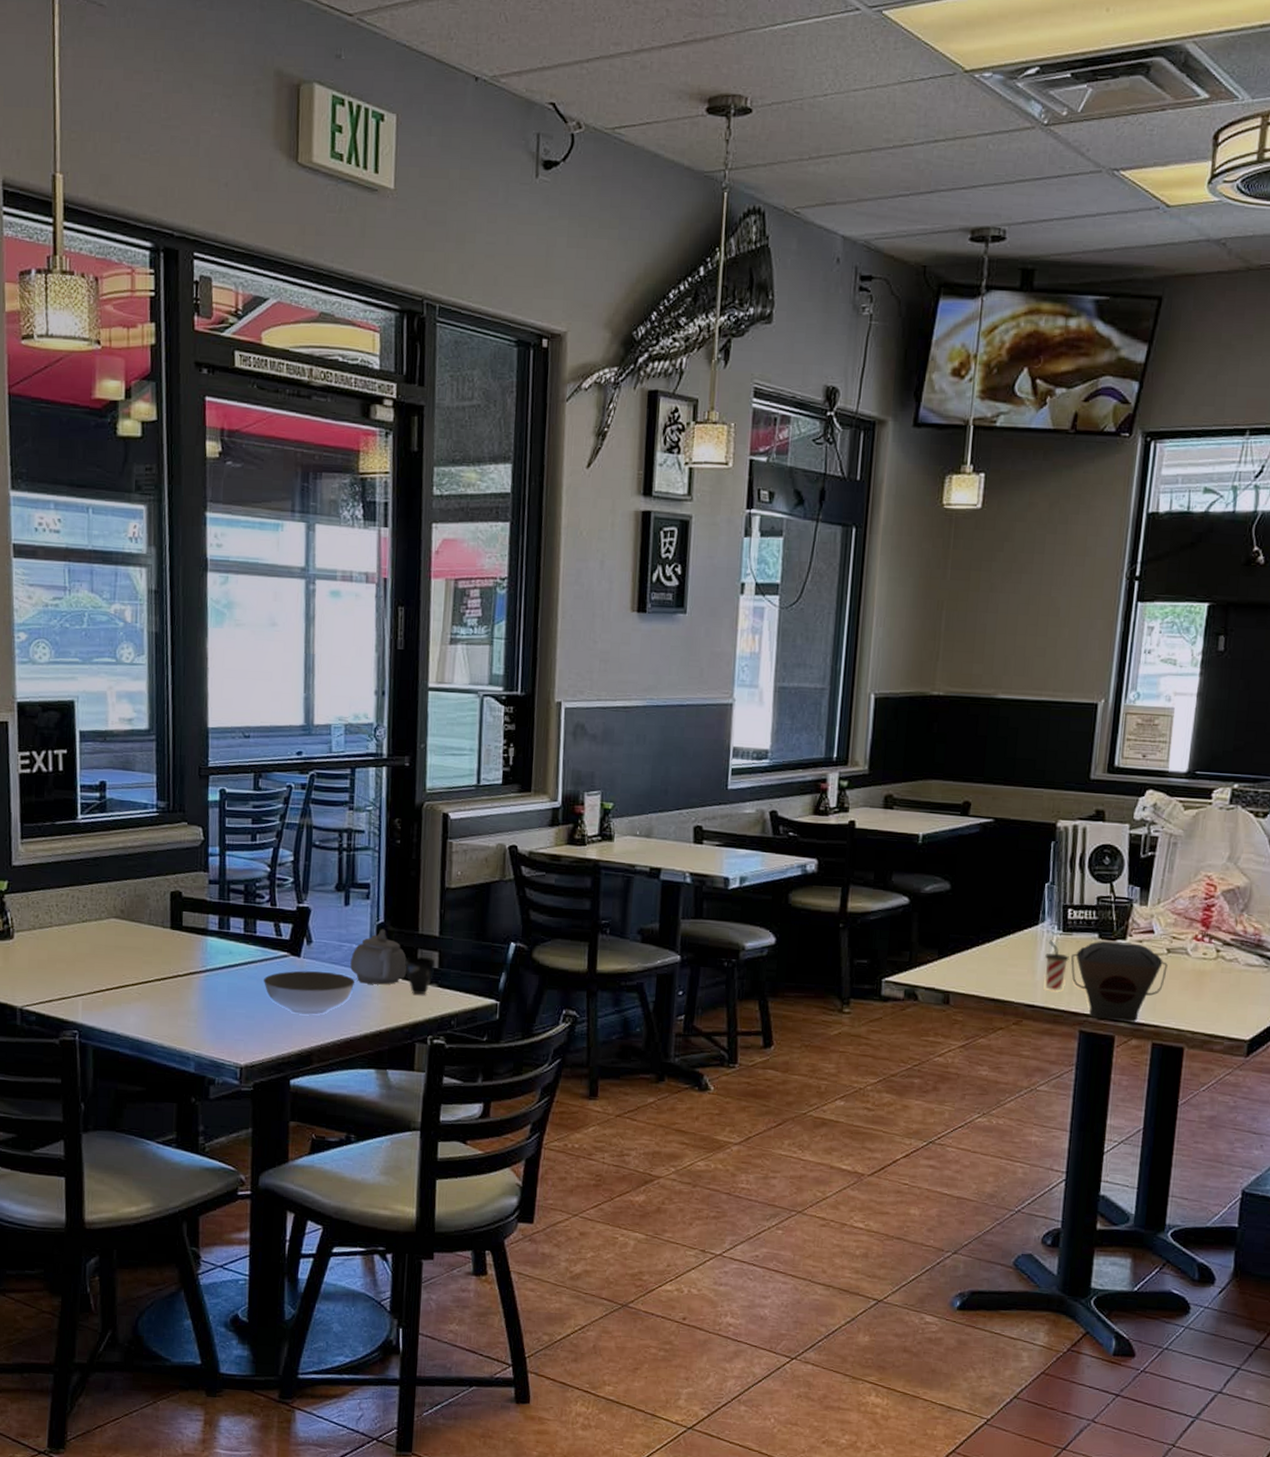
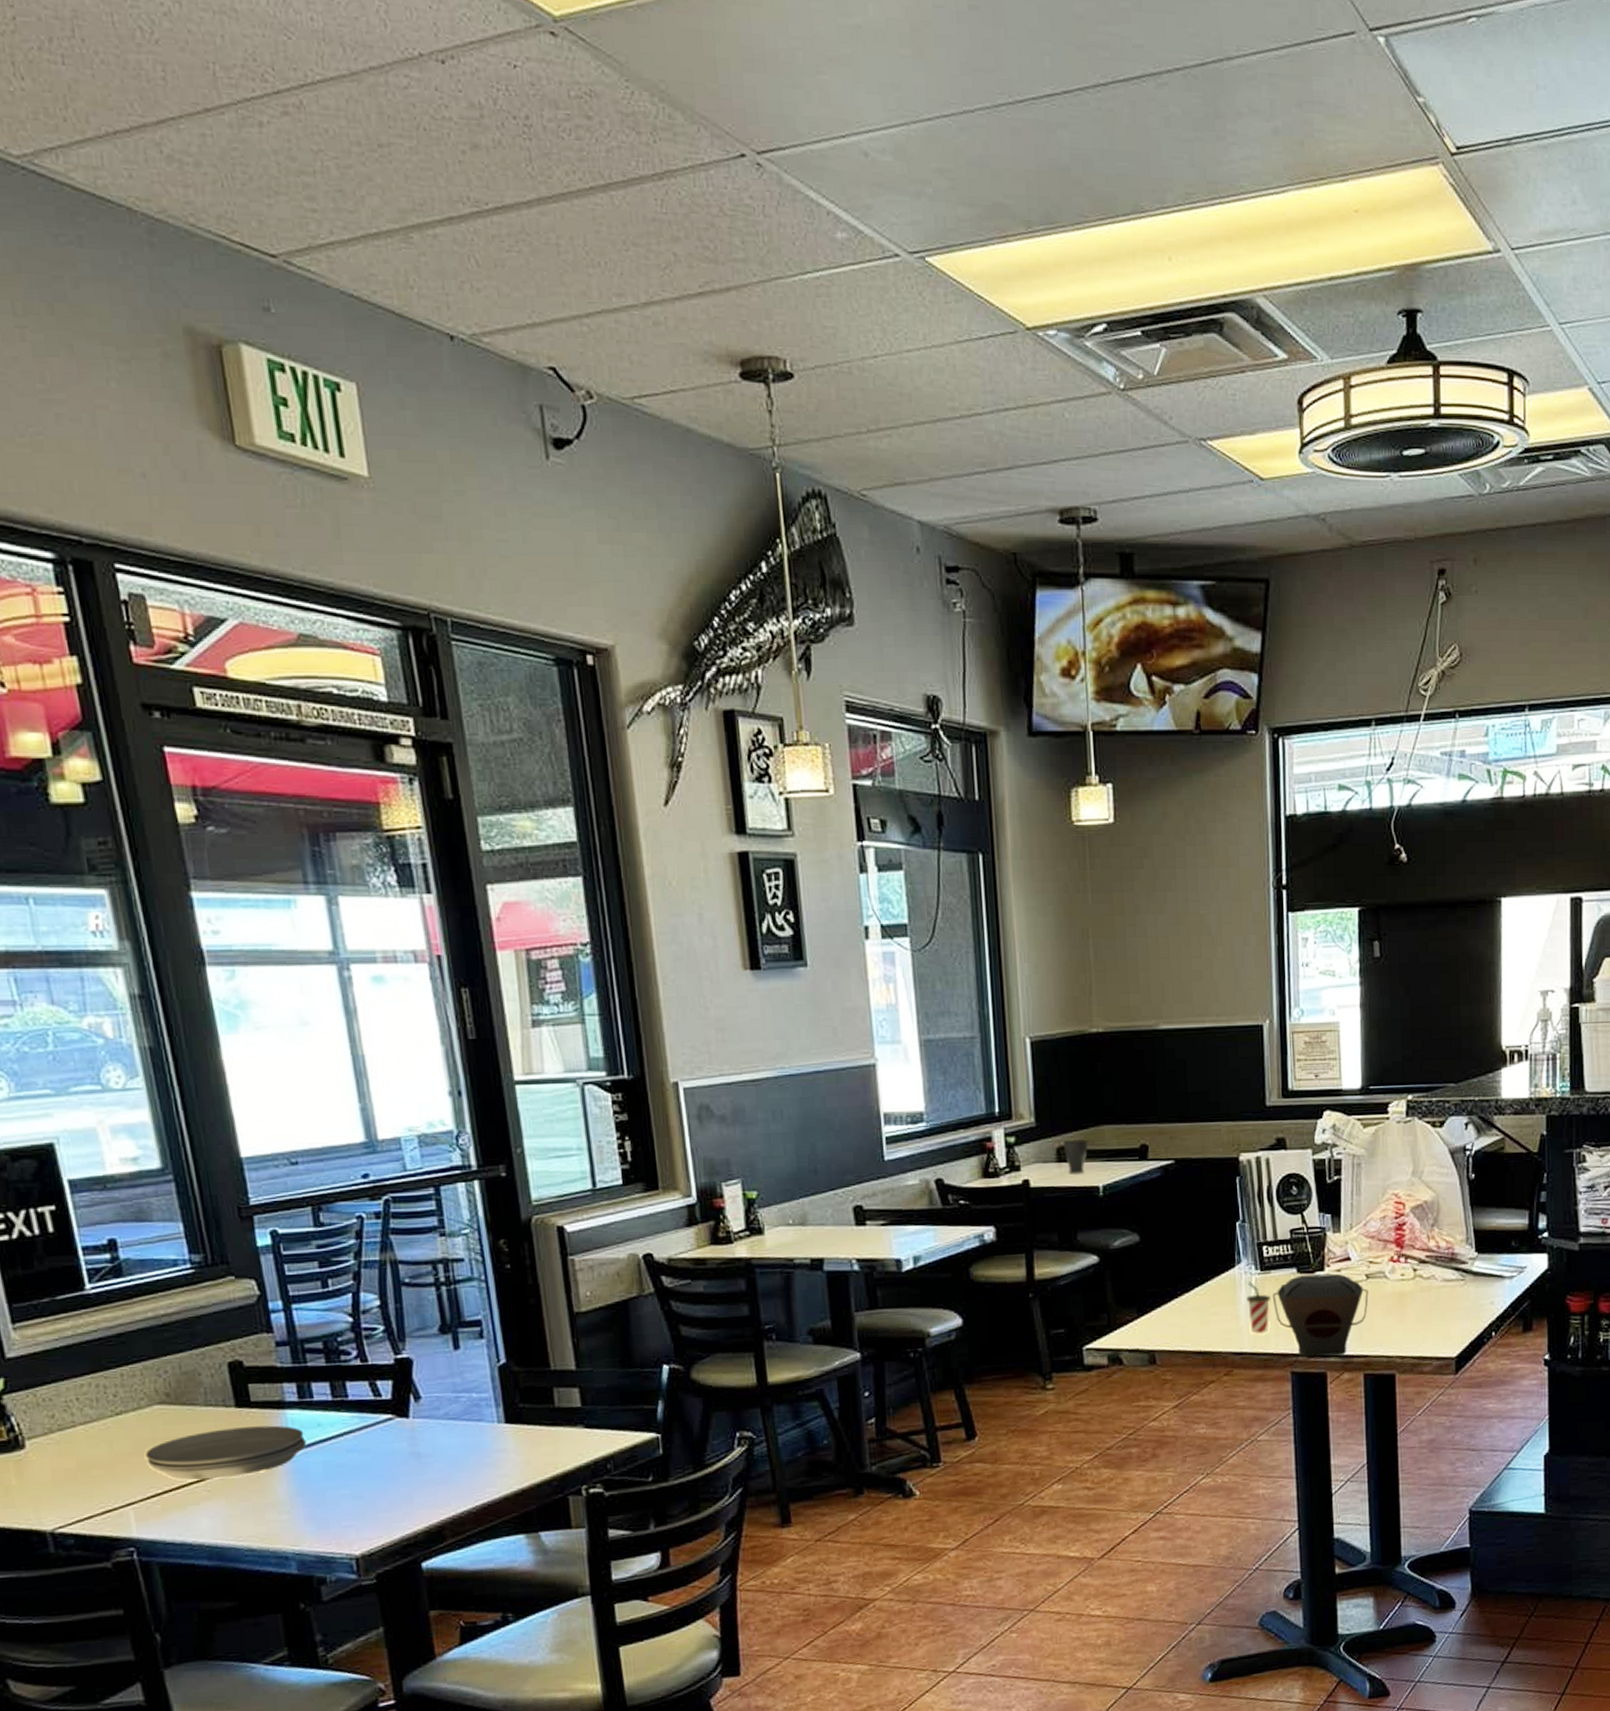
plate: none [98,945,219,986] -> present [146,1425,307,1481]
bowl: present [264,970,356,1015] -> none [367,1430,483,1485]
teapot: present [350,929,407,985] -> none [472,1370,544,1437]
cup: present [405,956,435,995] -> none [540,1395,577,1441]
cup: none [891,789,915,821] -> present [1063,1139,1088,1174]

